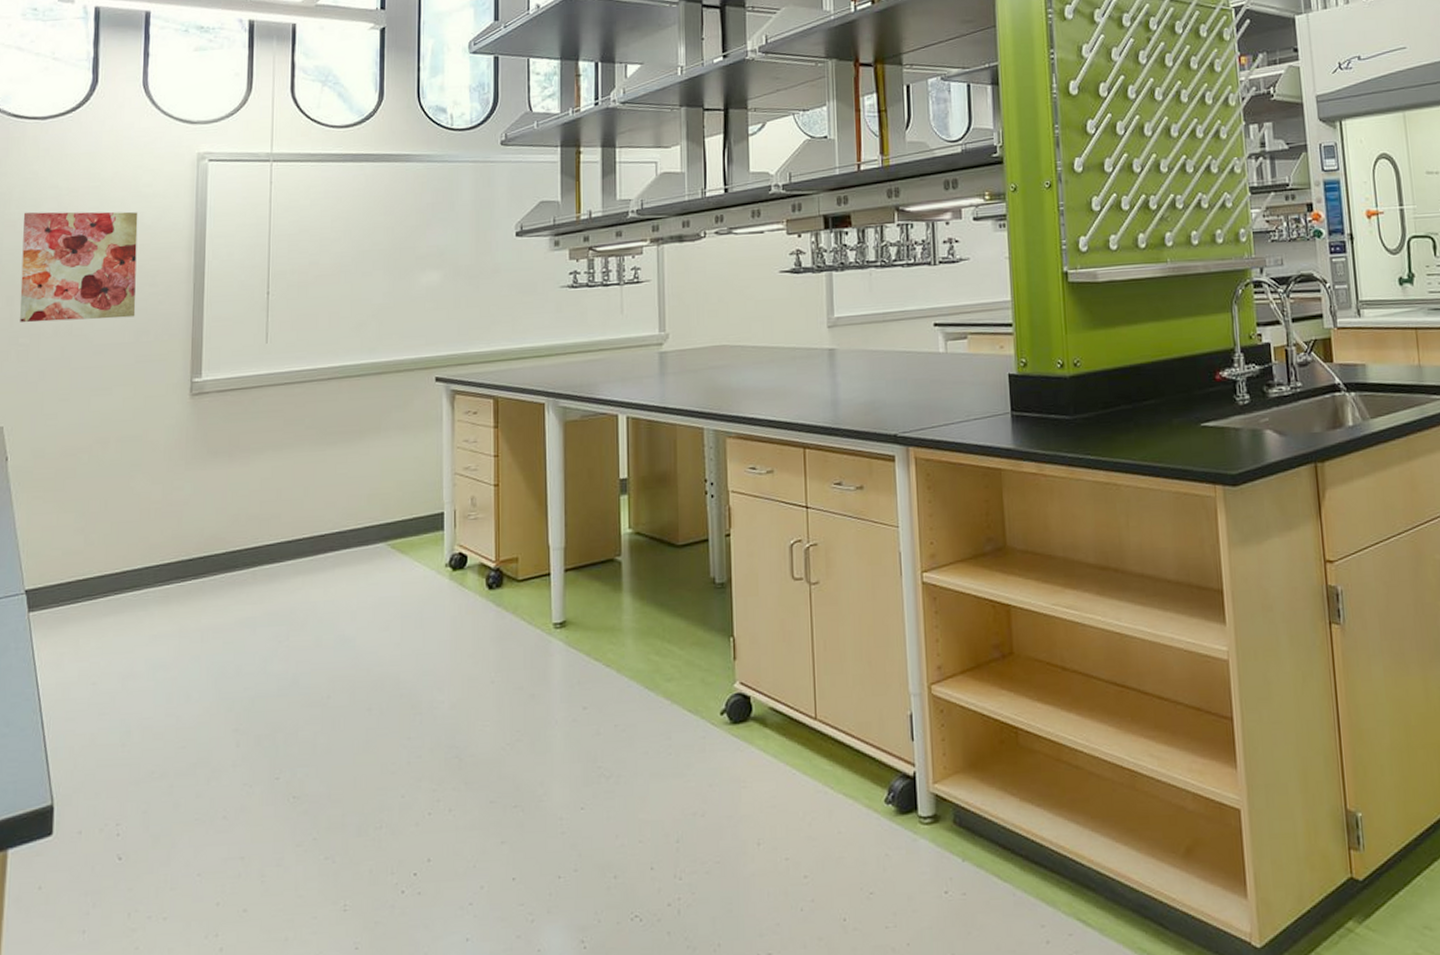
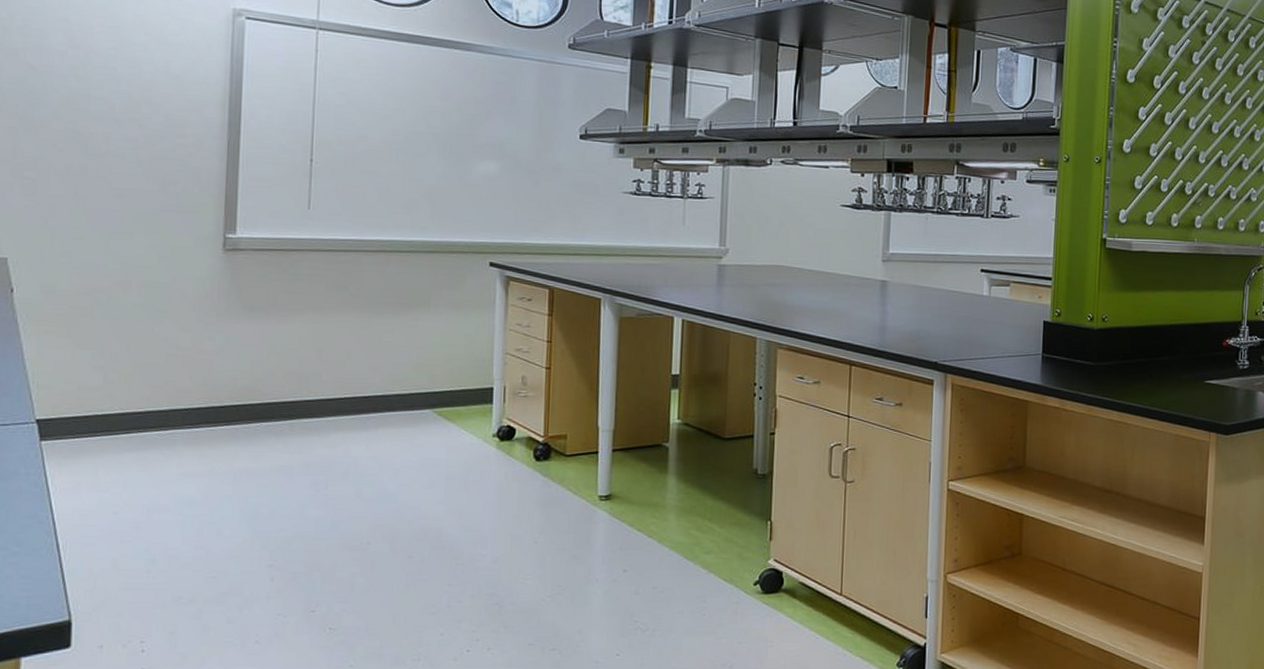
wall art: present [20,211,138,323] -> none [24,42,164,166]

